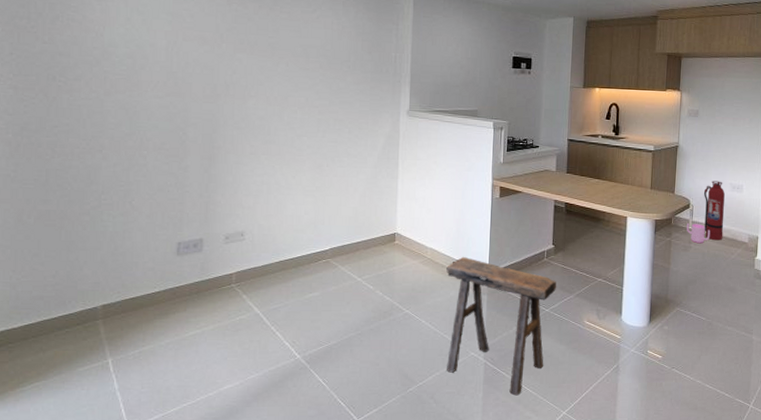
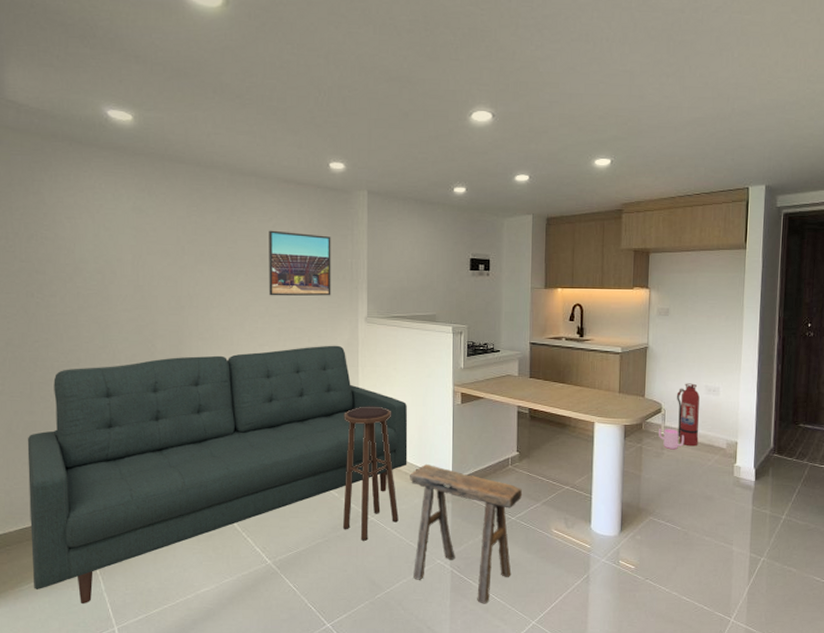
sofa: none [37,137,447,405] -> present [27,345,408,605]
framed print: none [310,21,376,89] -> present [269,230,331,296]
stool: none [376,198,434,334] -> present [342,406,399,541]

